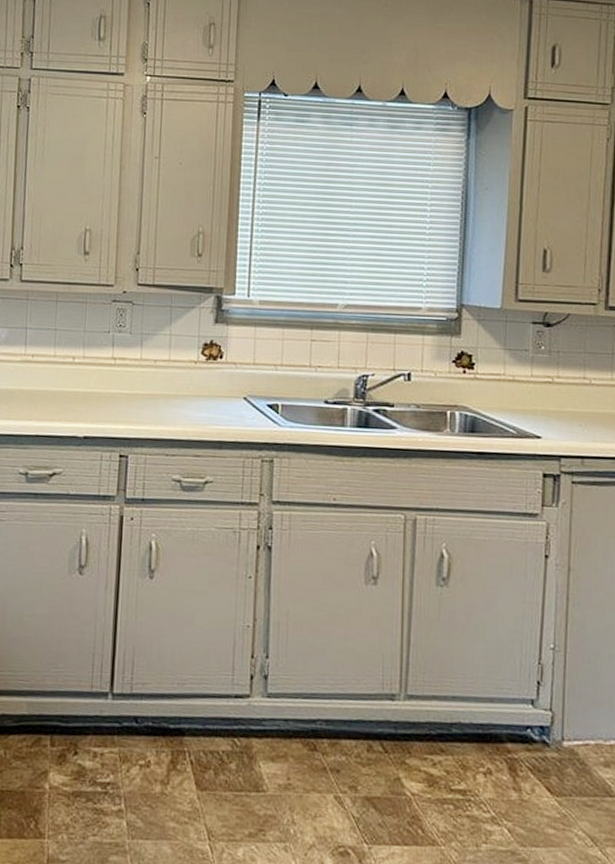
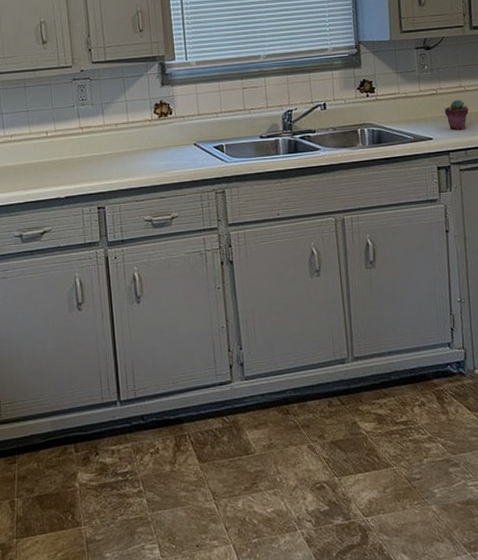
potted succulent: none [560,393,592,432] -> present [444,99,469,130]

